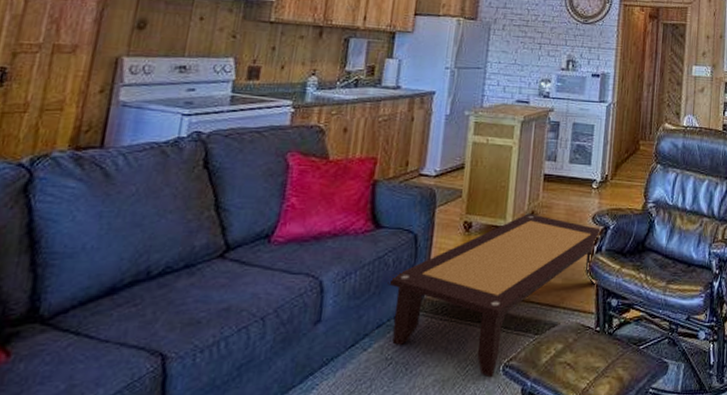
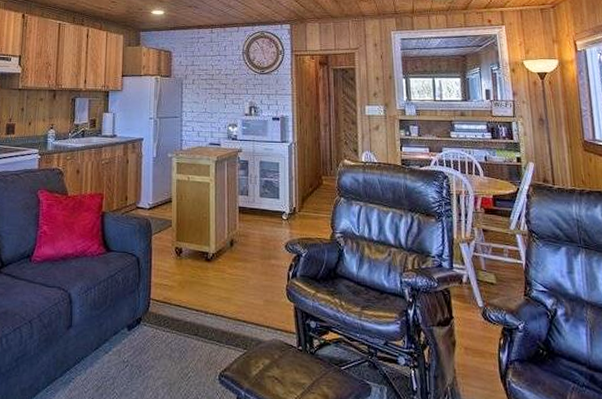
coffee table: present [387,213,600,378] -> none [119,241,295,385]

